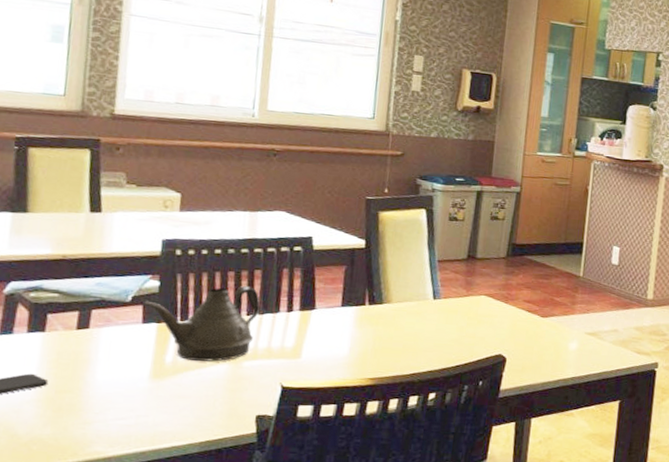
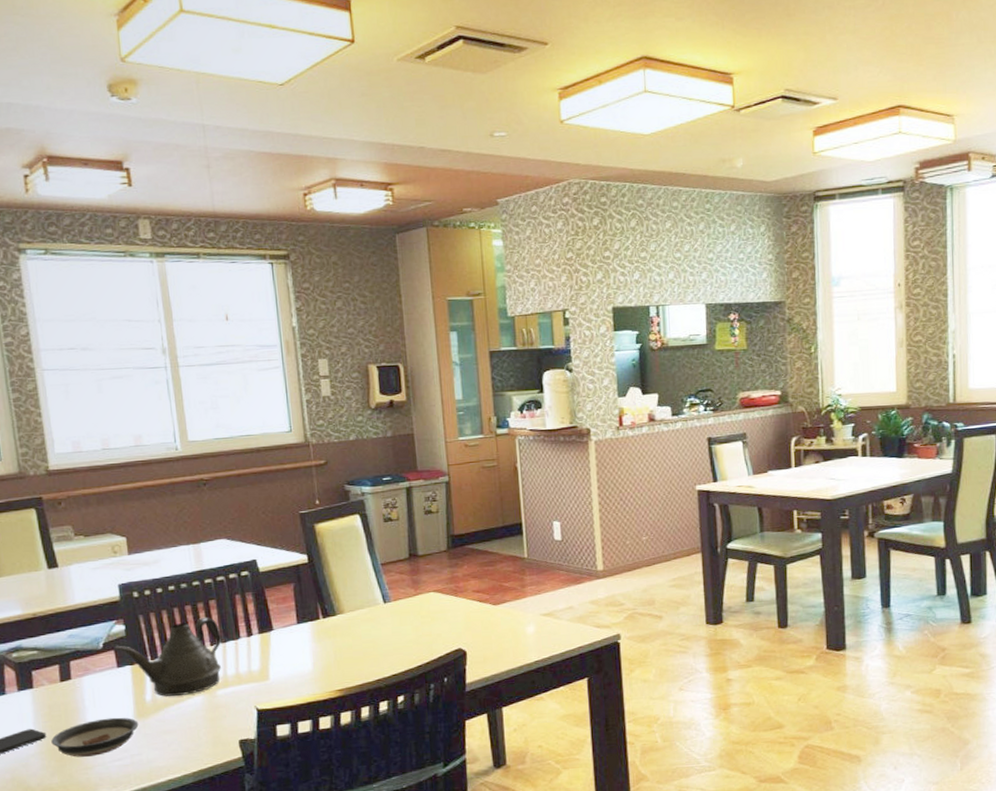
saucer: none [52,373,153,411] -> present [51,717,139,757]

